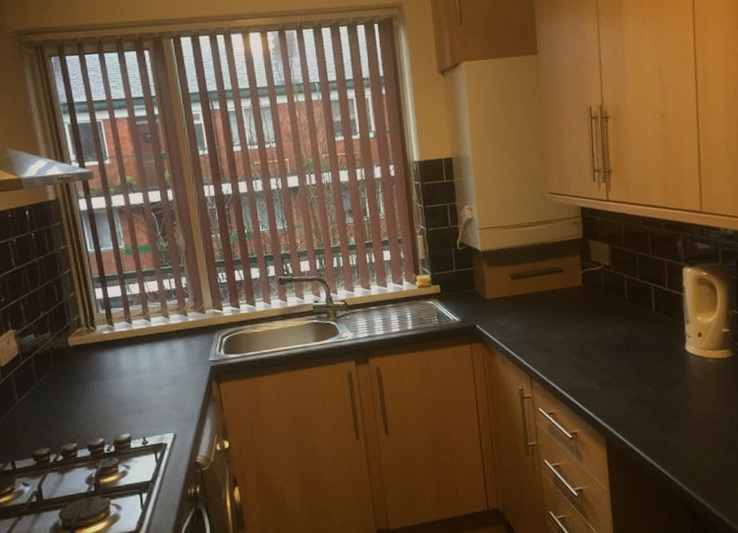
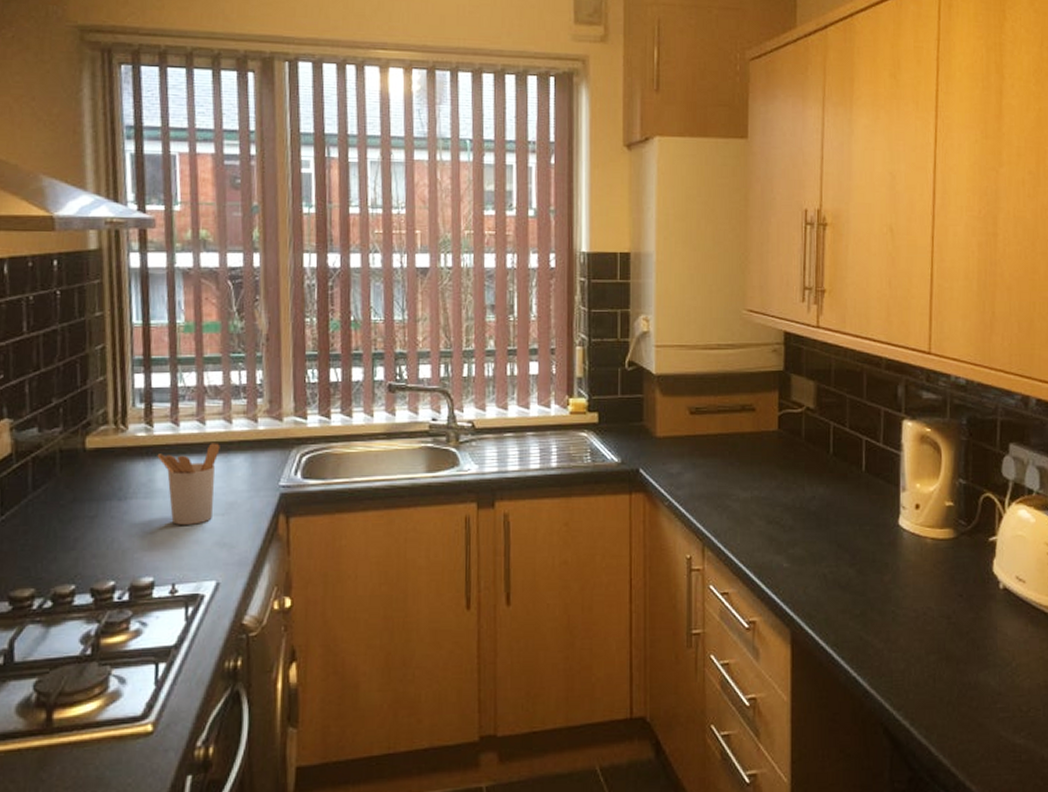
utensil holder: none [119,333,164,395] -> present [157,443,220,525]

